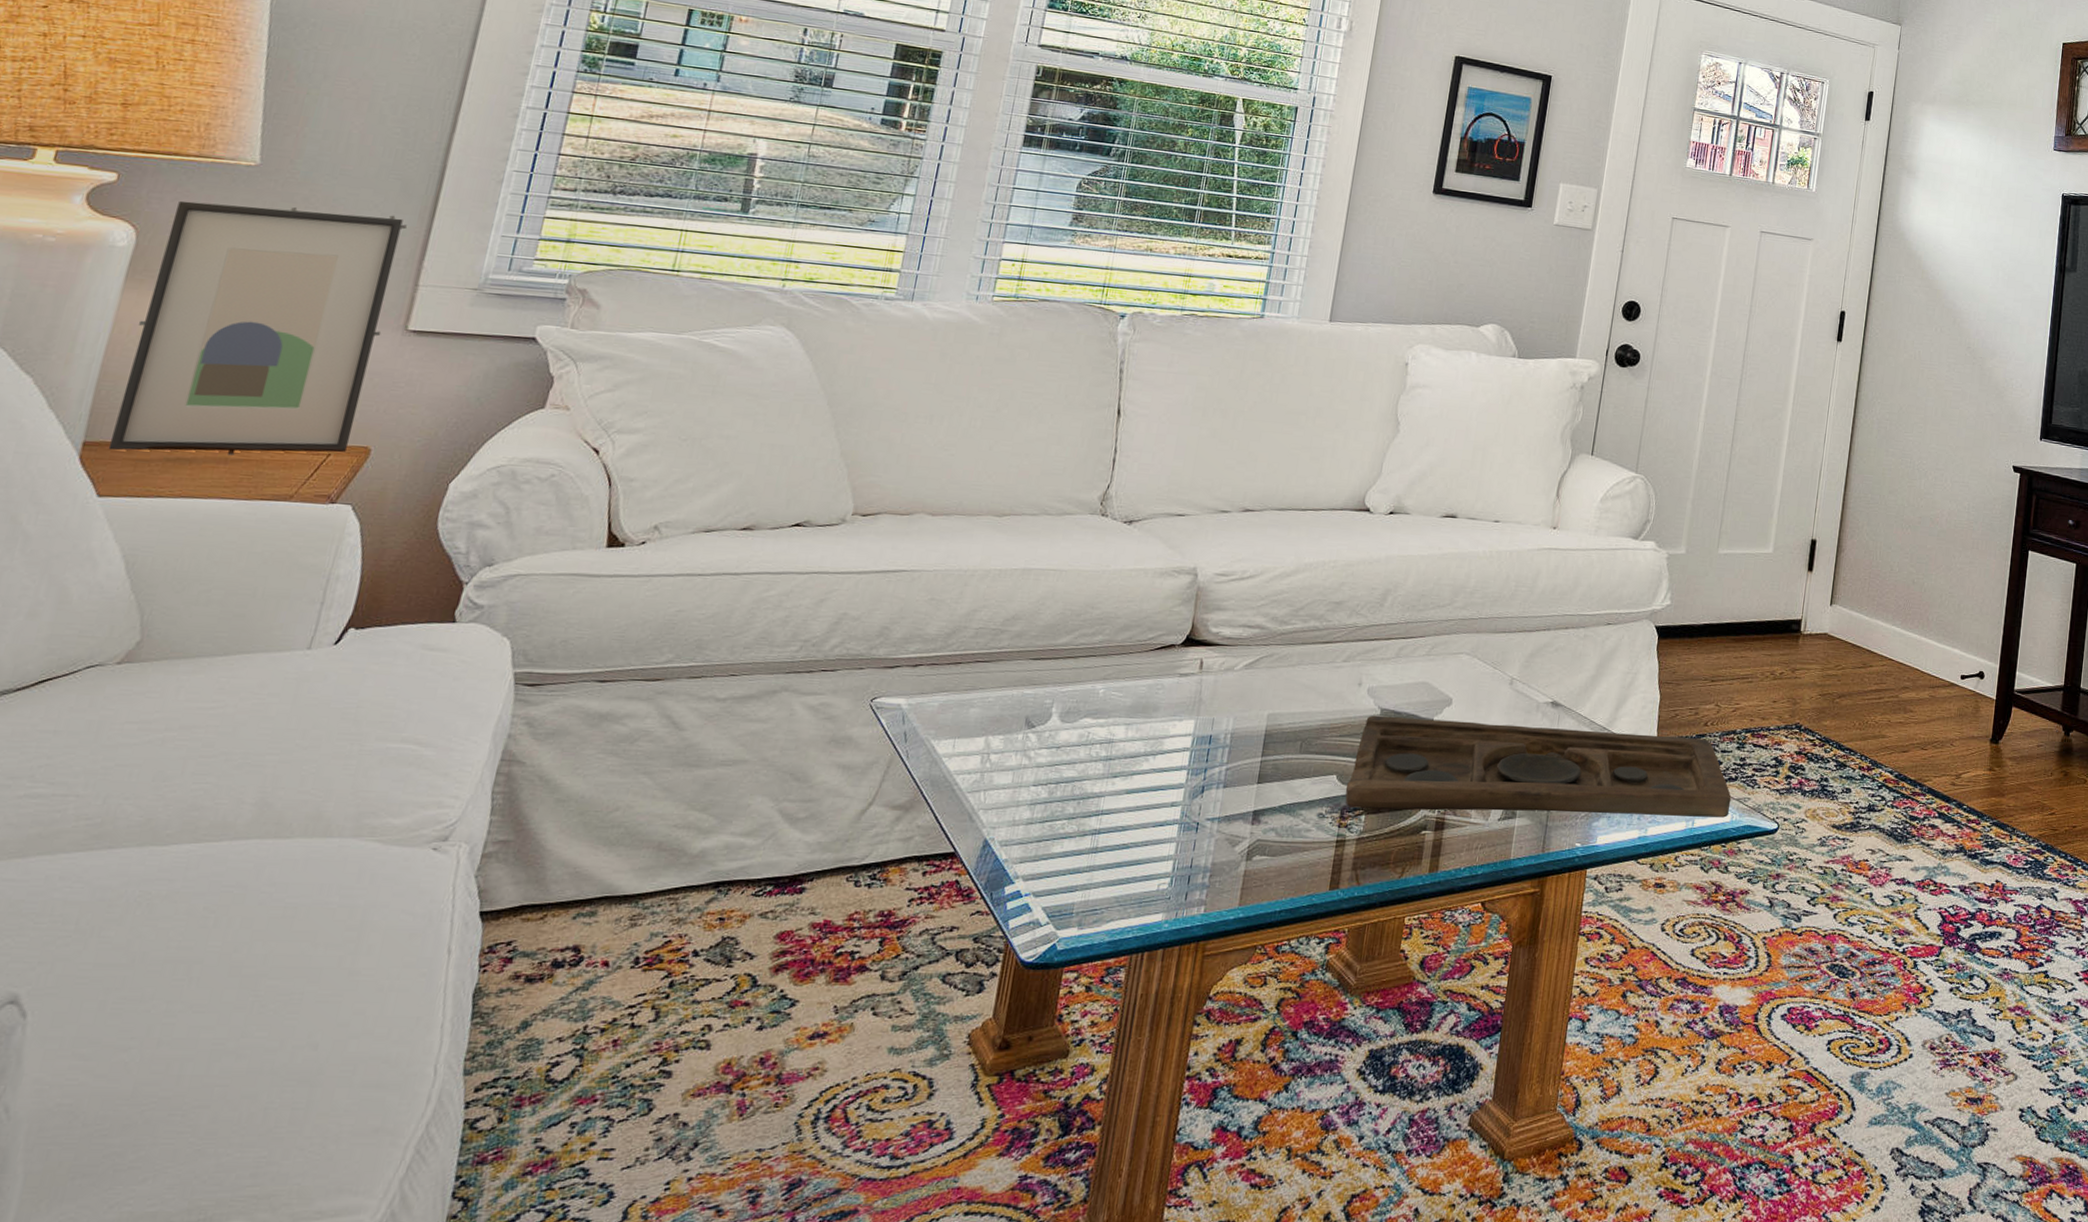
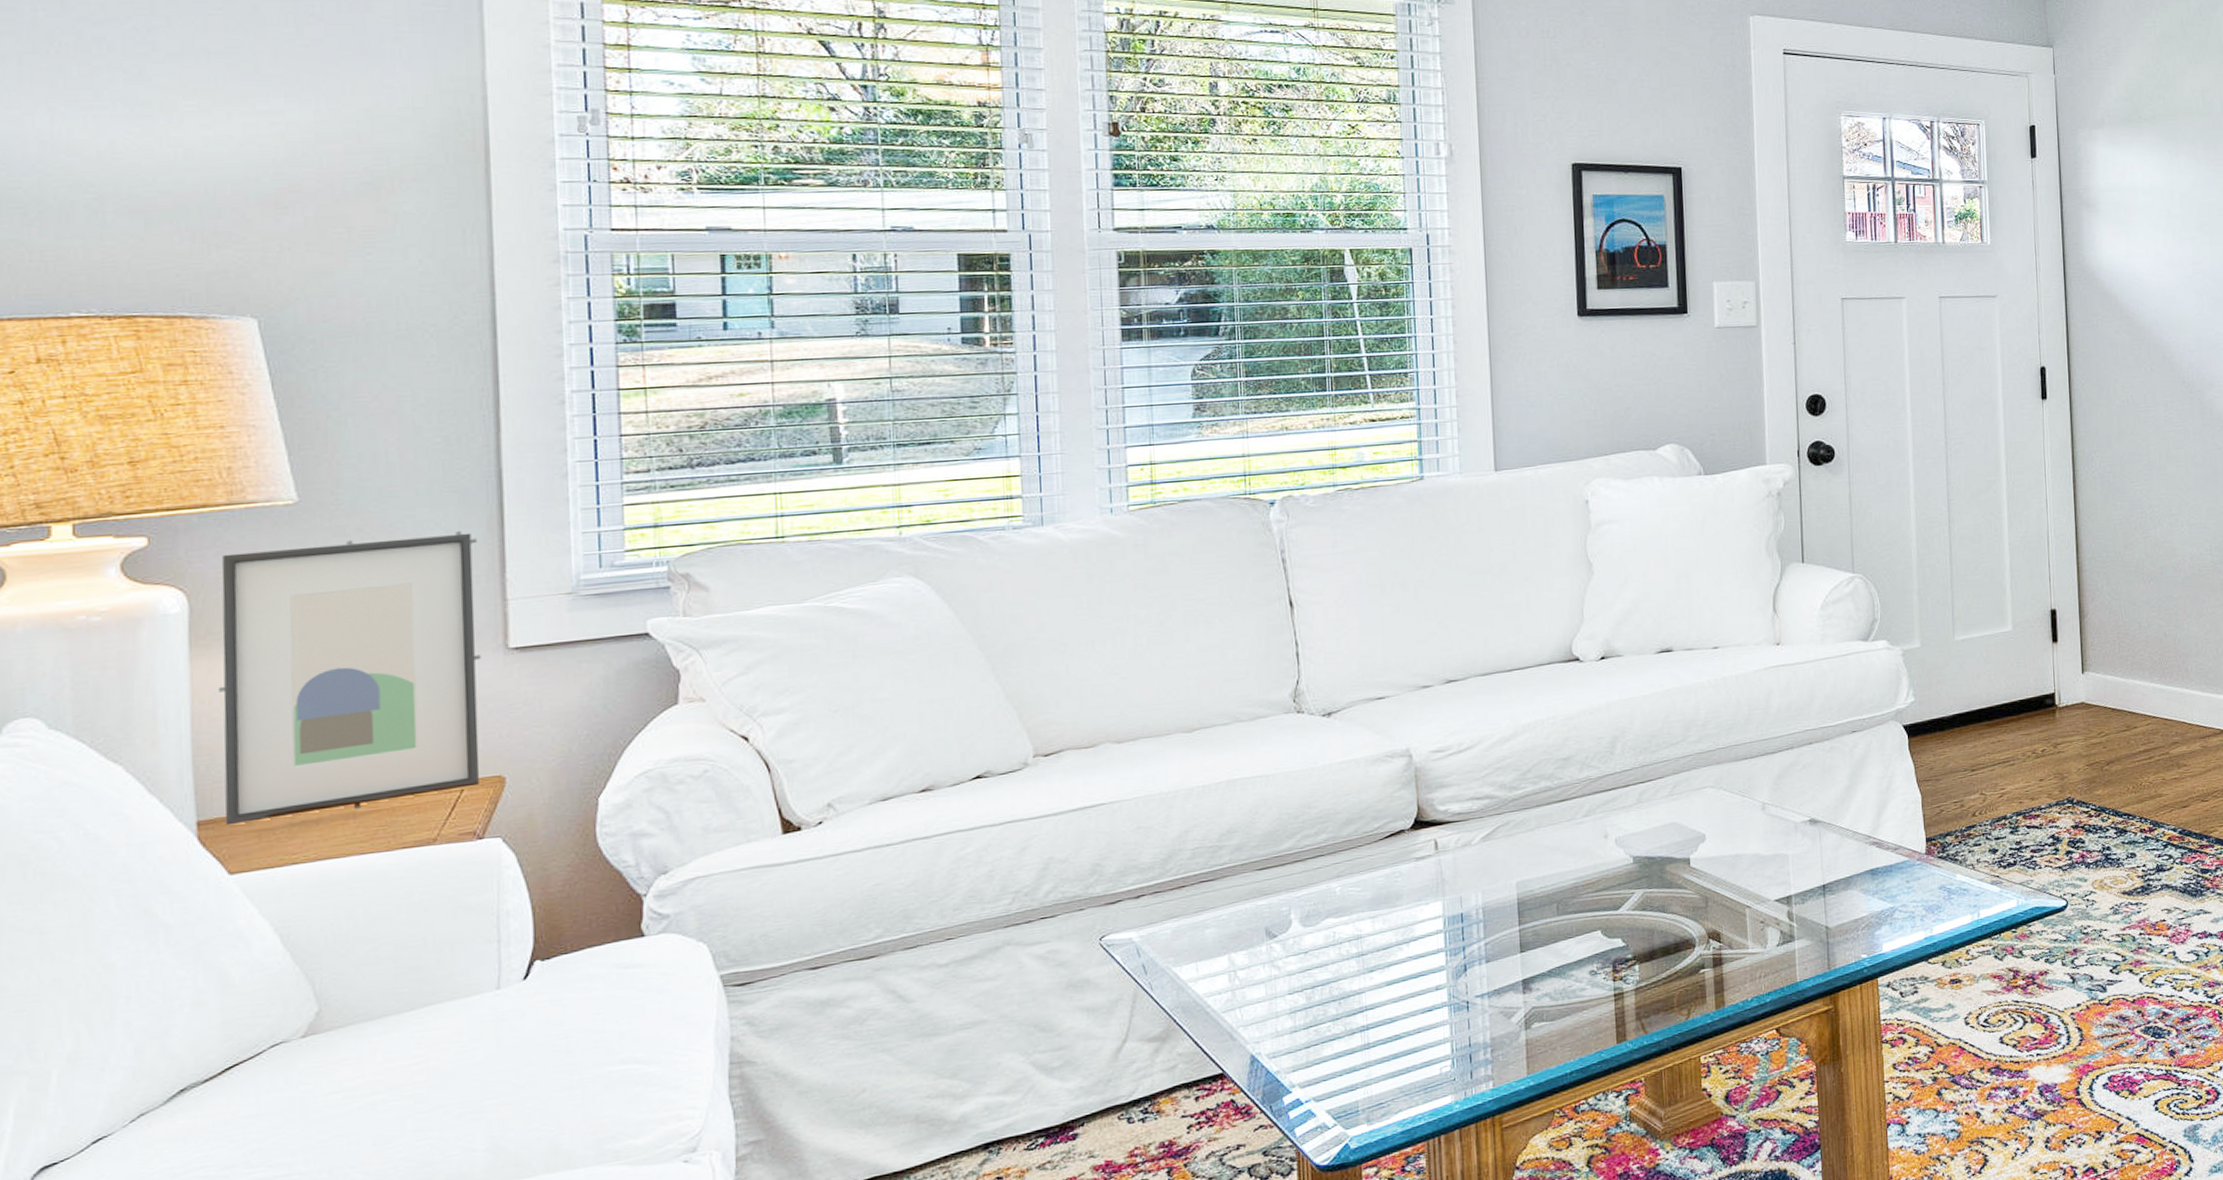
decorative tray: present [1345,715,1731,818] -> none [1613,829,2014,960]

